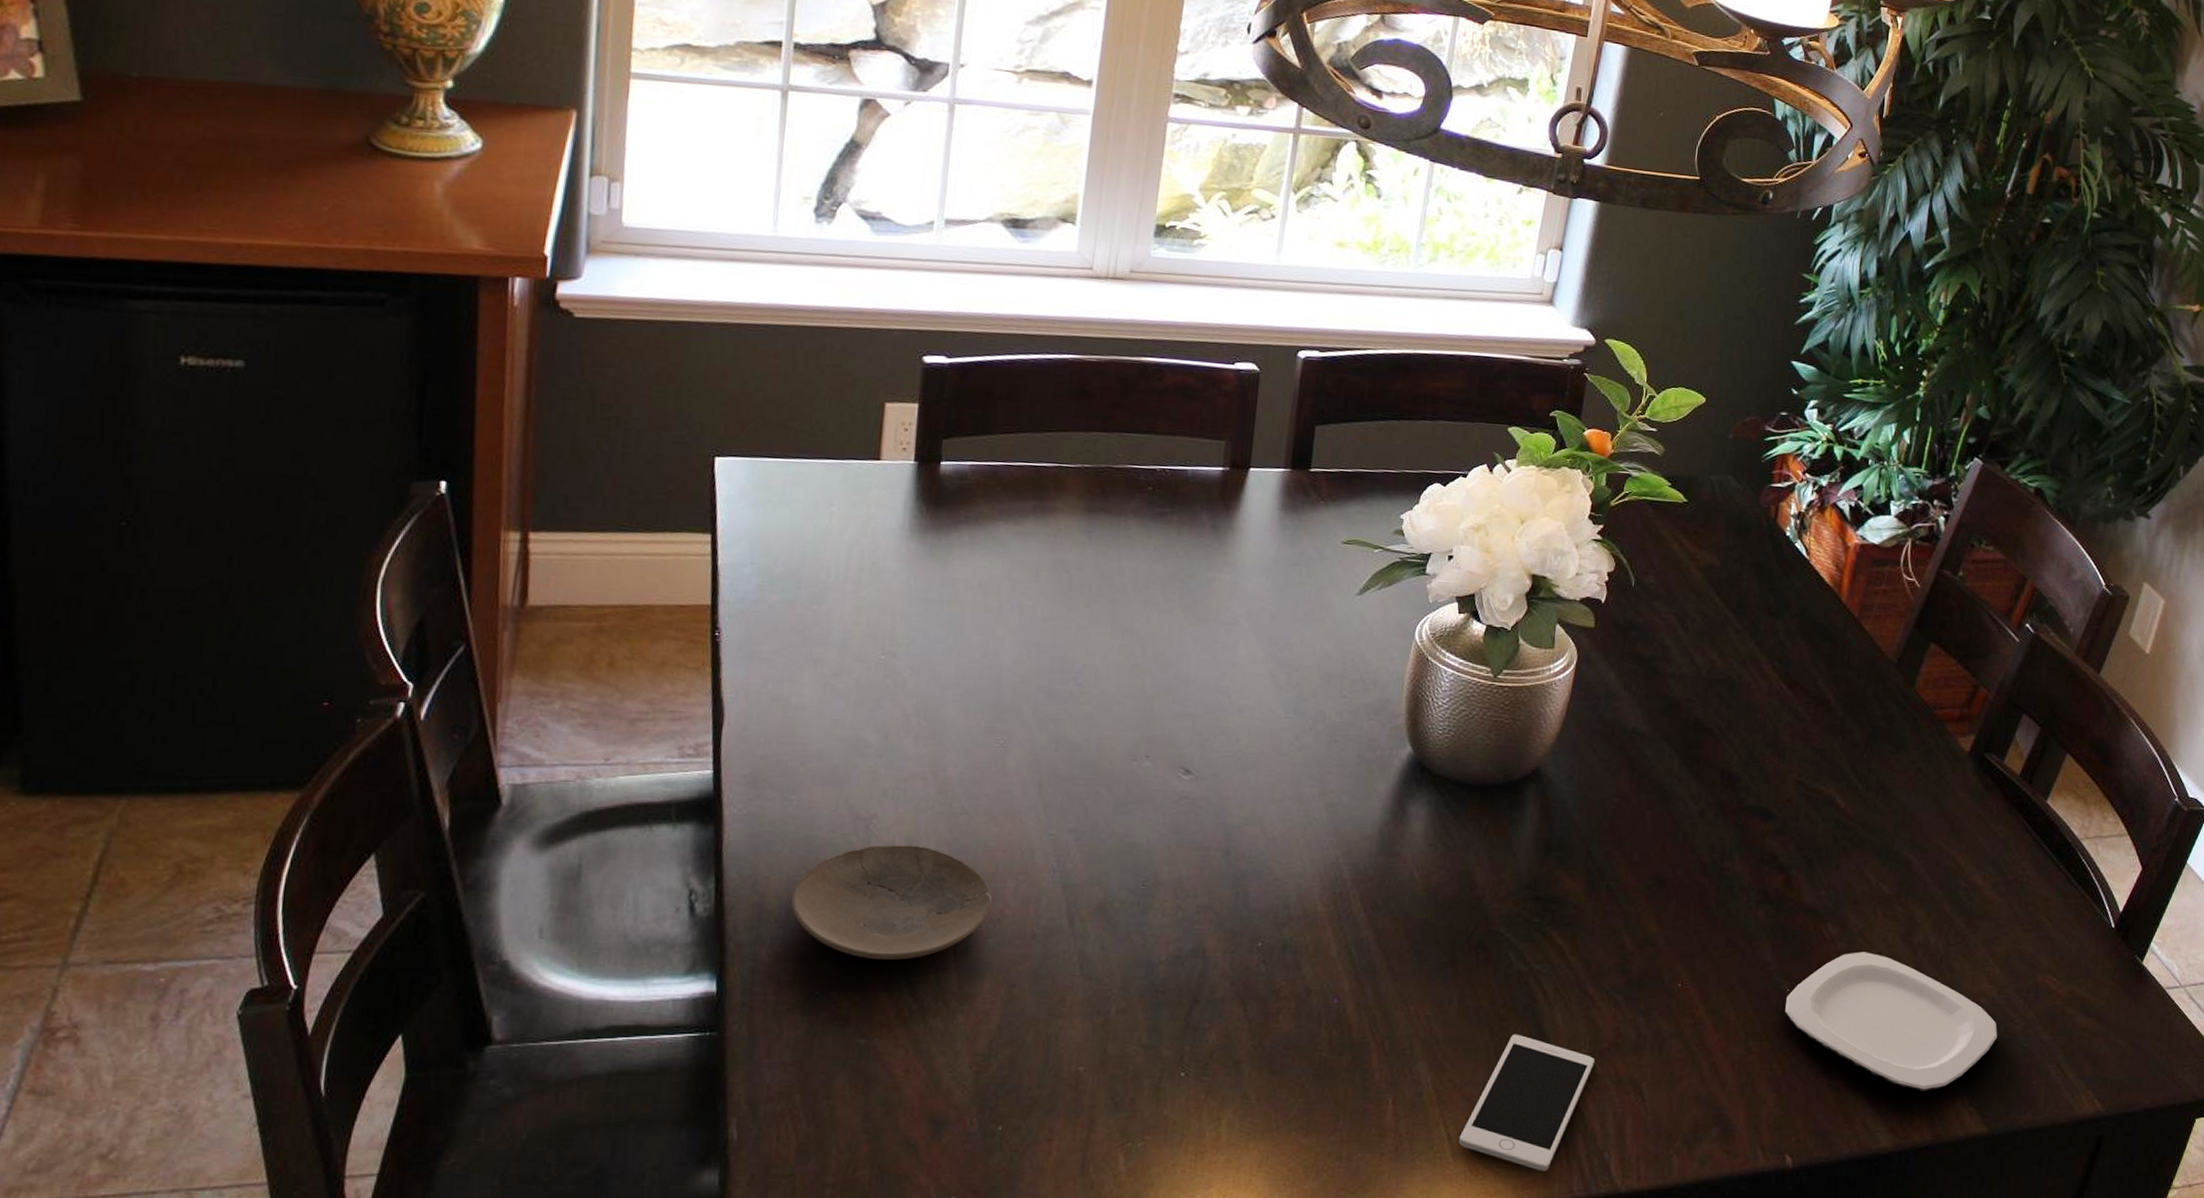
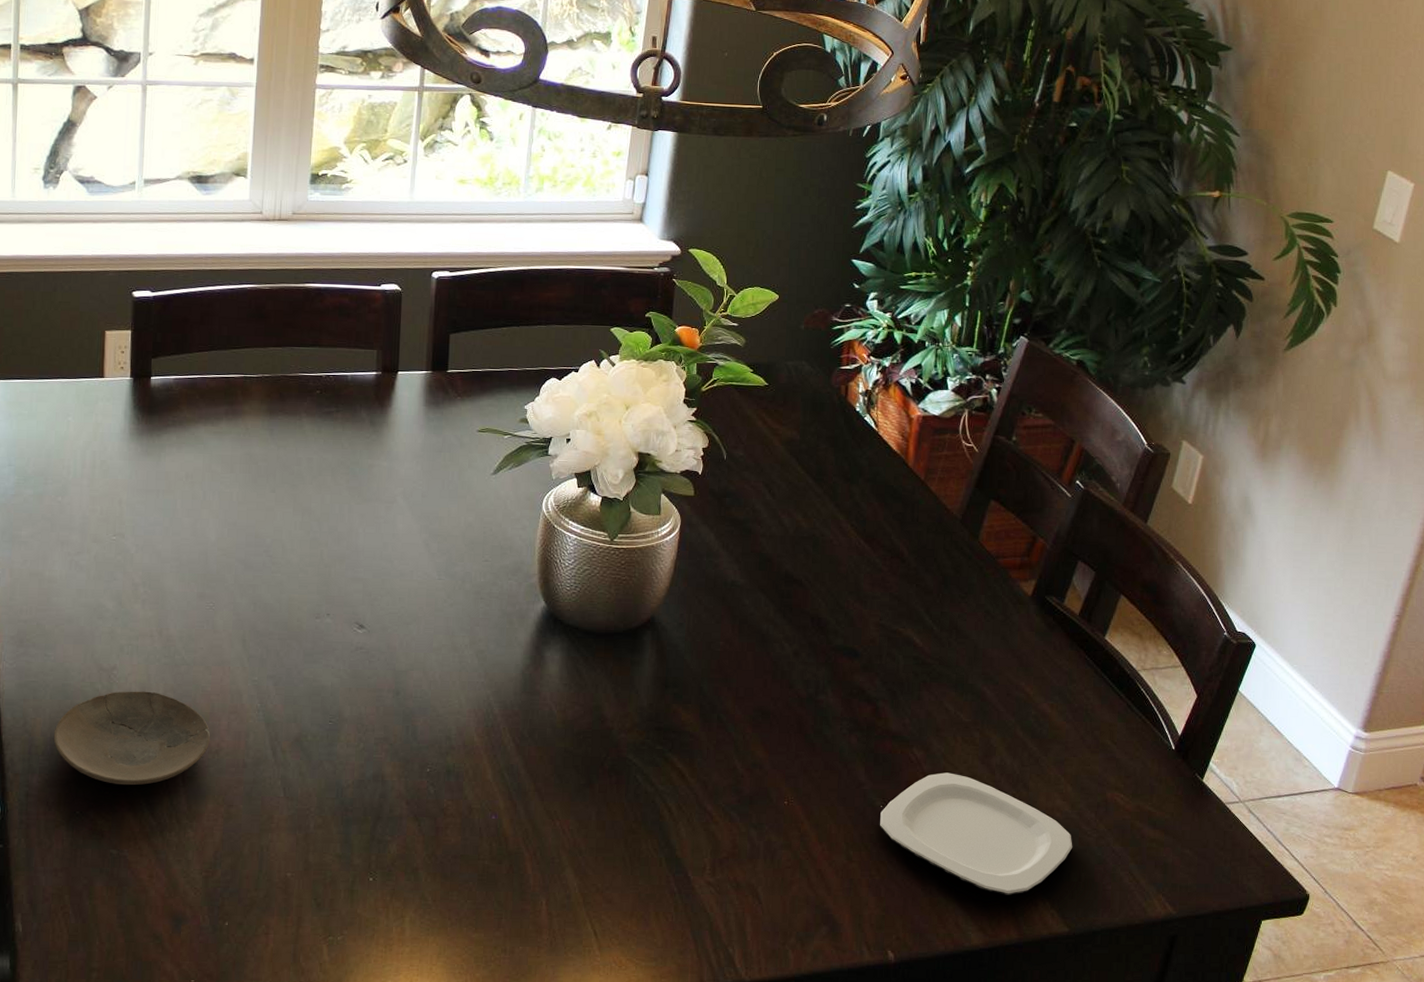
cell phone: present [1458,1034,1595,1171] -> none [603,845,716,963]

